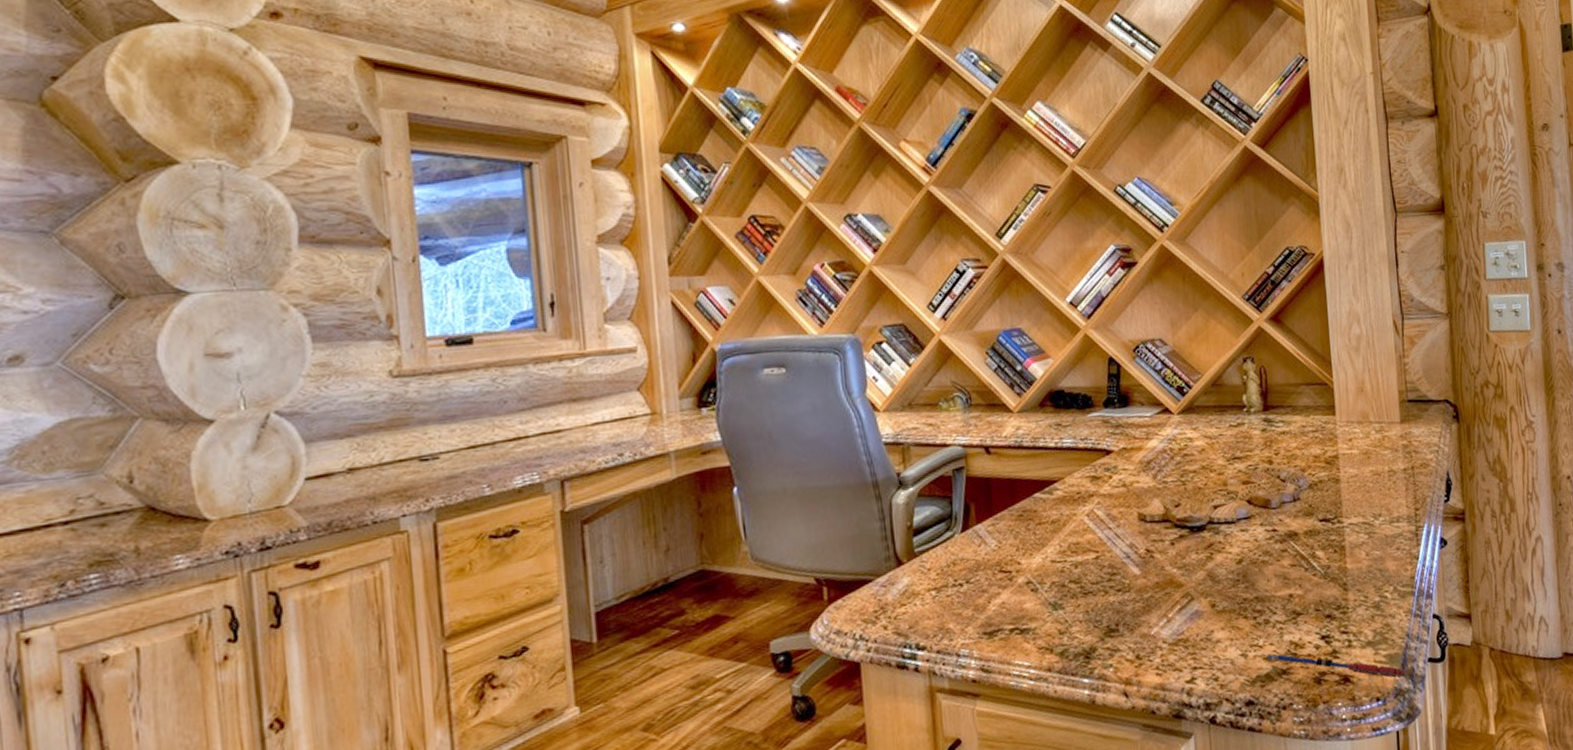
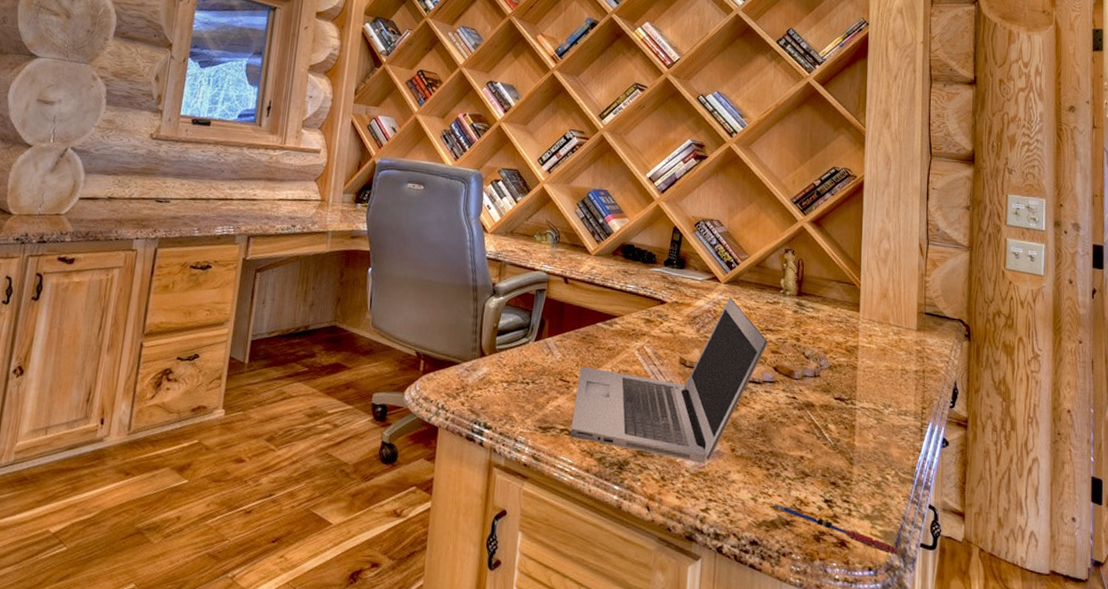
laptop: none [1021,429,1238,636] -> present [570,297,768,464]

